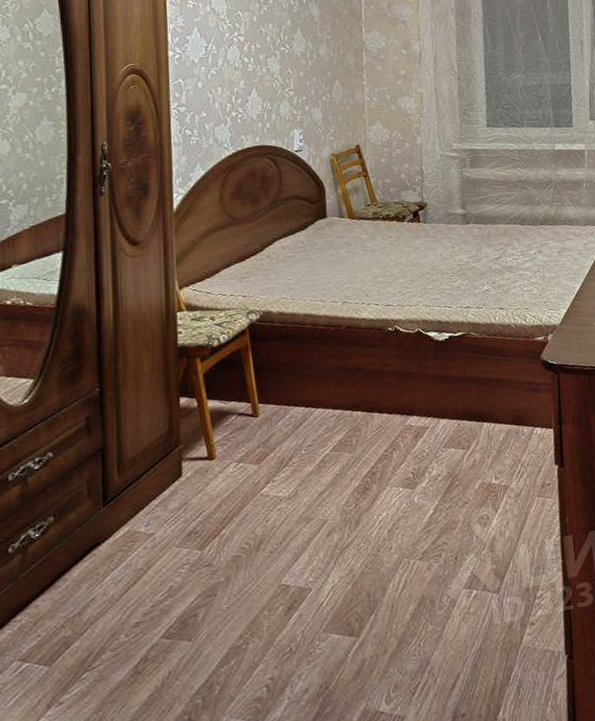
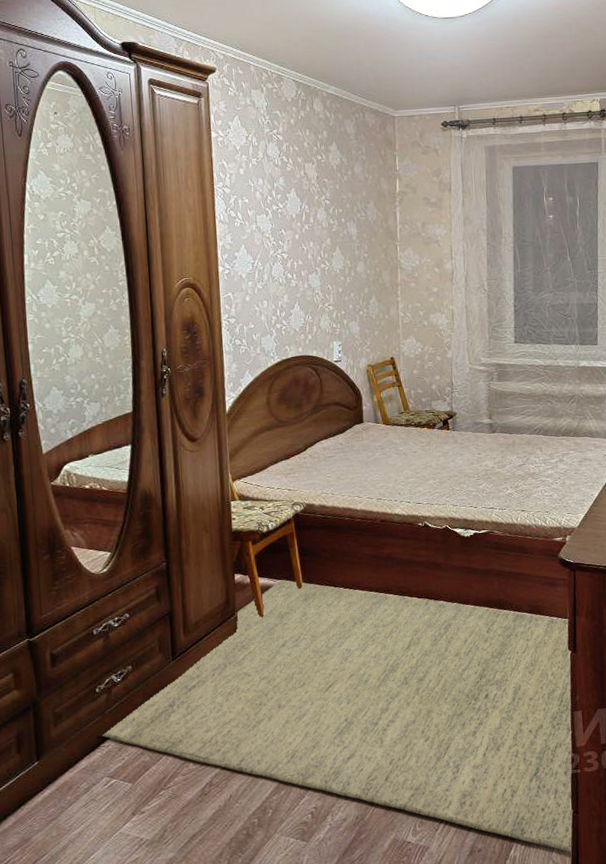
rug: none [13,401,569,709] -> present [101,580,573,854]

